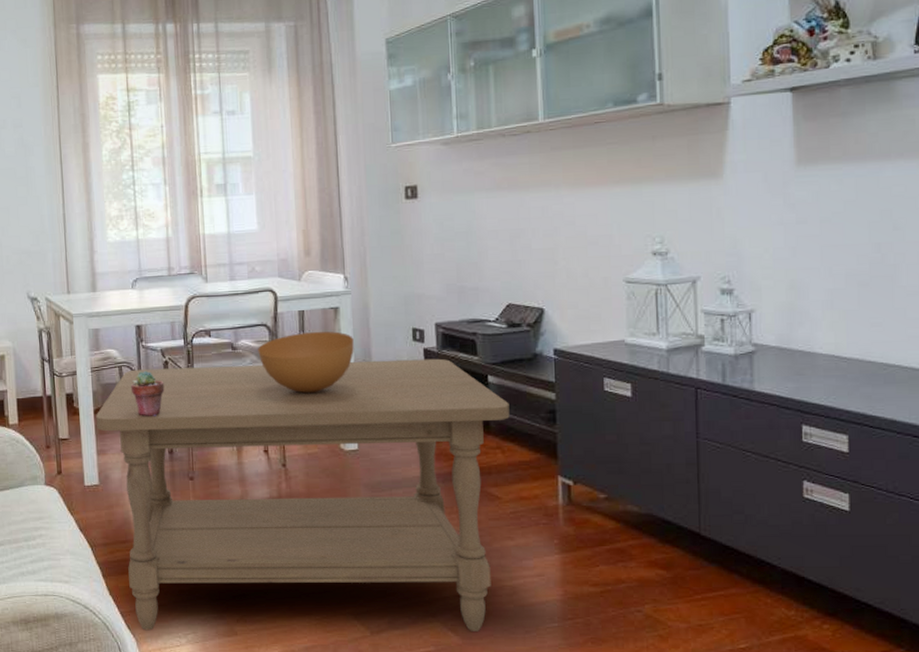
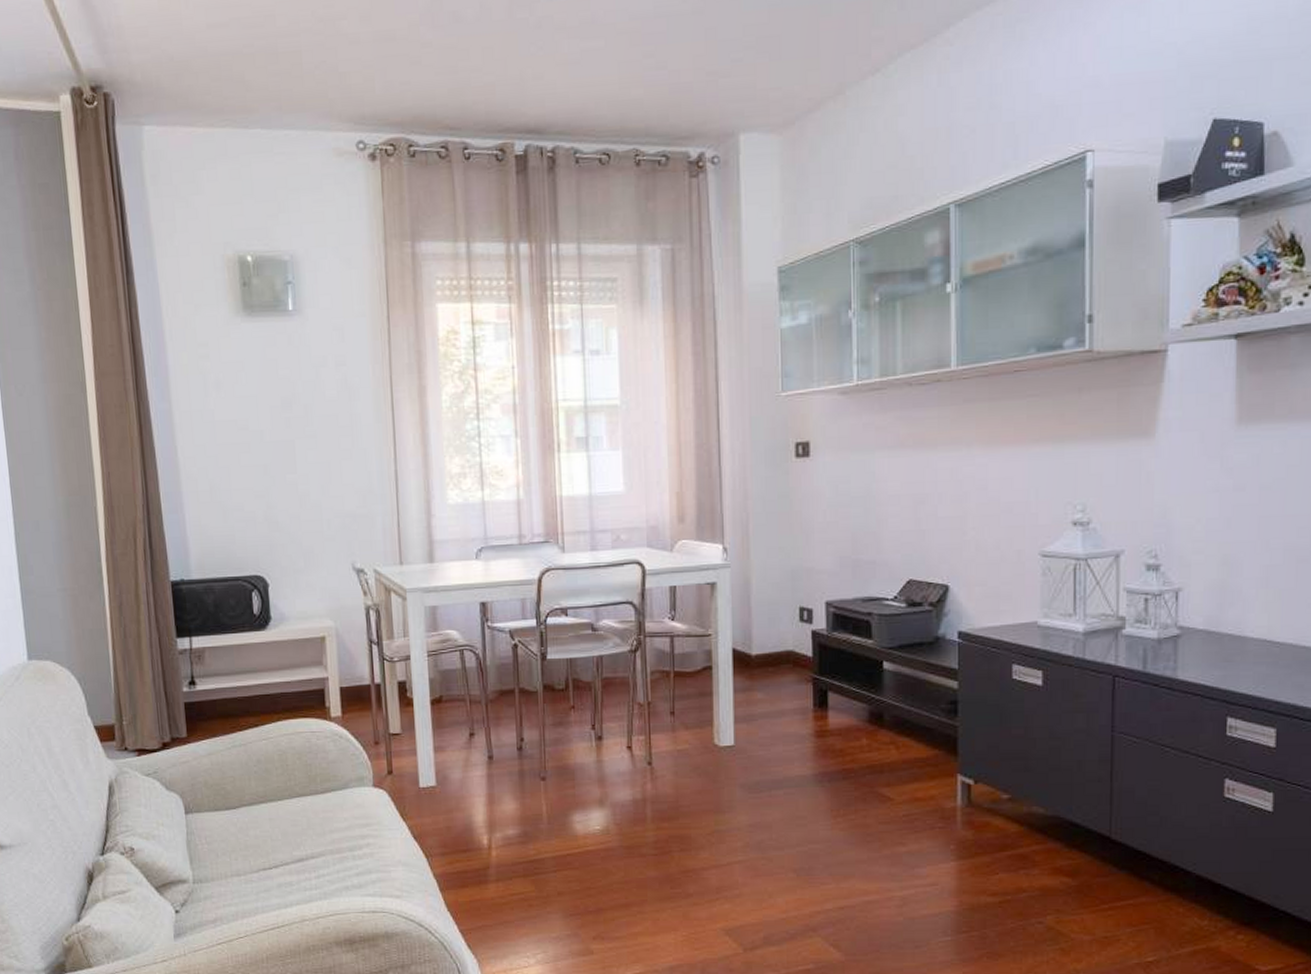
coffee table: present [96,358,510,631] -> none [433,642,906,951]
potted succulent: present [130,370,165,416] -> none [473,655,513,708]
decorative bowl: present [258,331,354,393] -> none [622,610,732,681]

